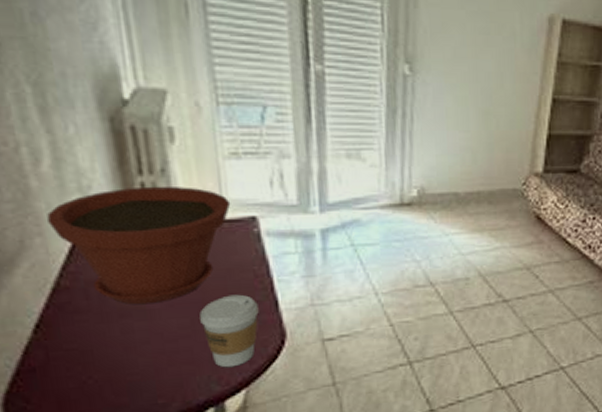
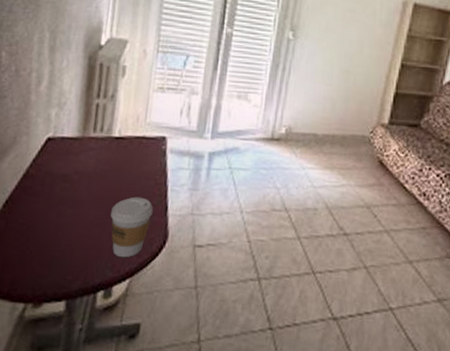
plant pot: present [47,186,231,305] -> none [34,106,151,196]

